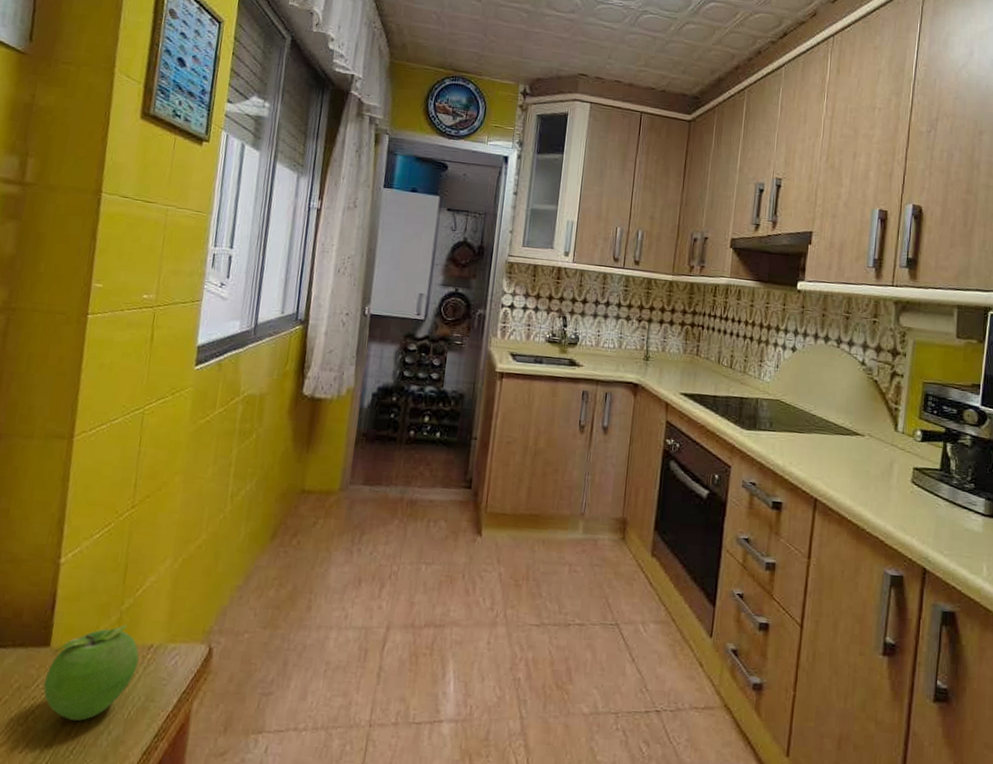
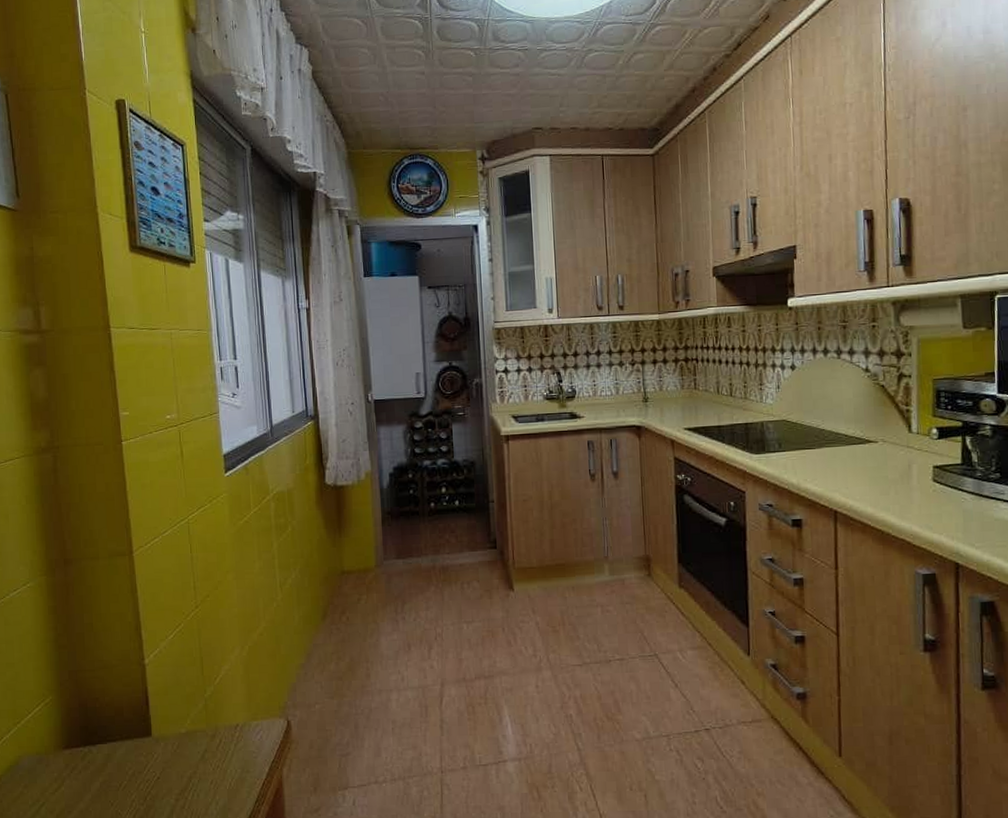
fruit: present [43,624,139,721] -> none [153,710,229,796]

